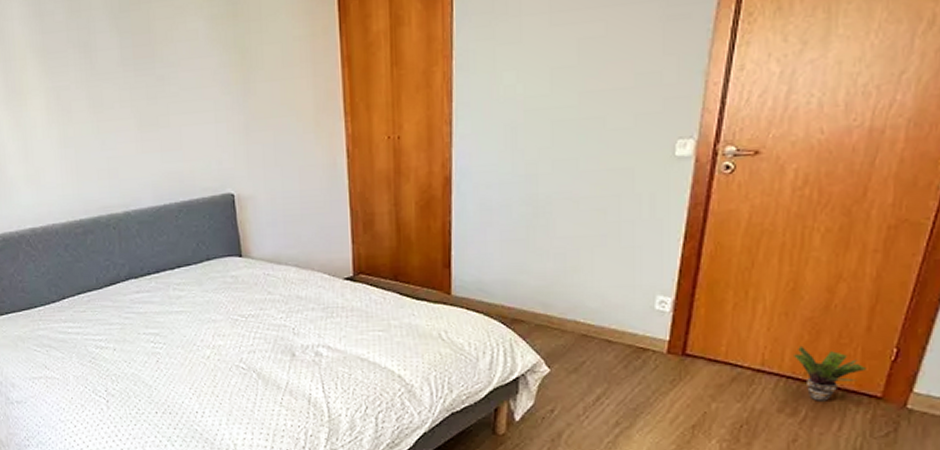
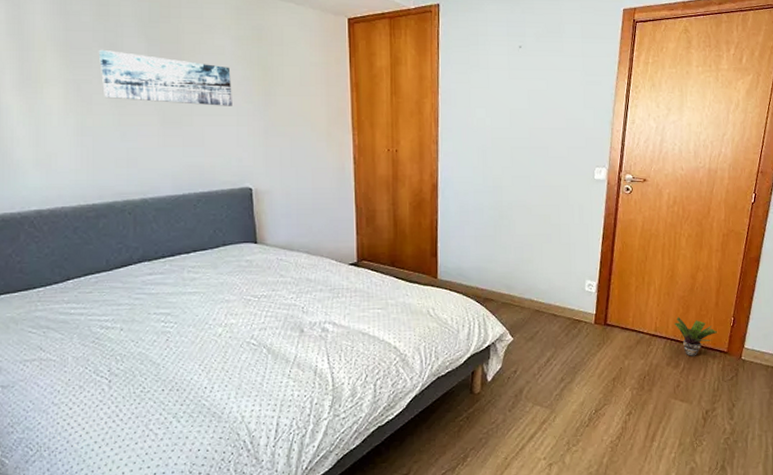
wall art: none [73,50,209,105] -> present [98,49,232,106]

